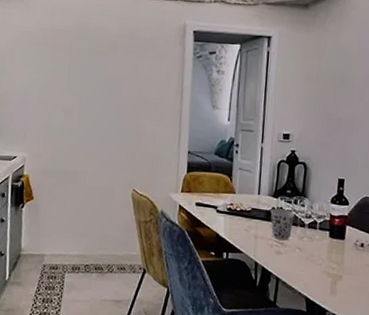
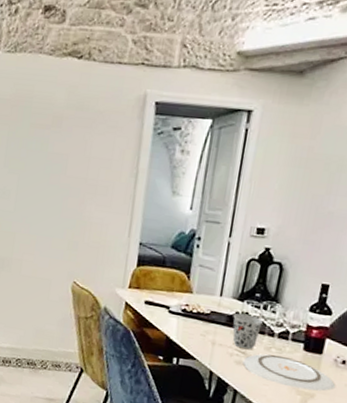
plate: none [281,243,357,273] -> present [243,354,335,392]

